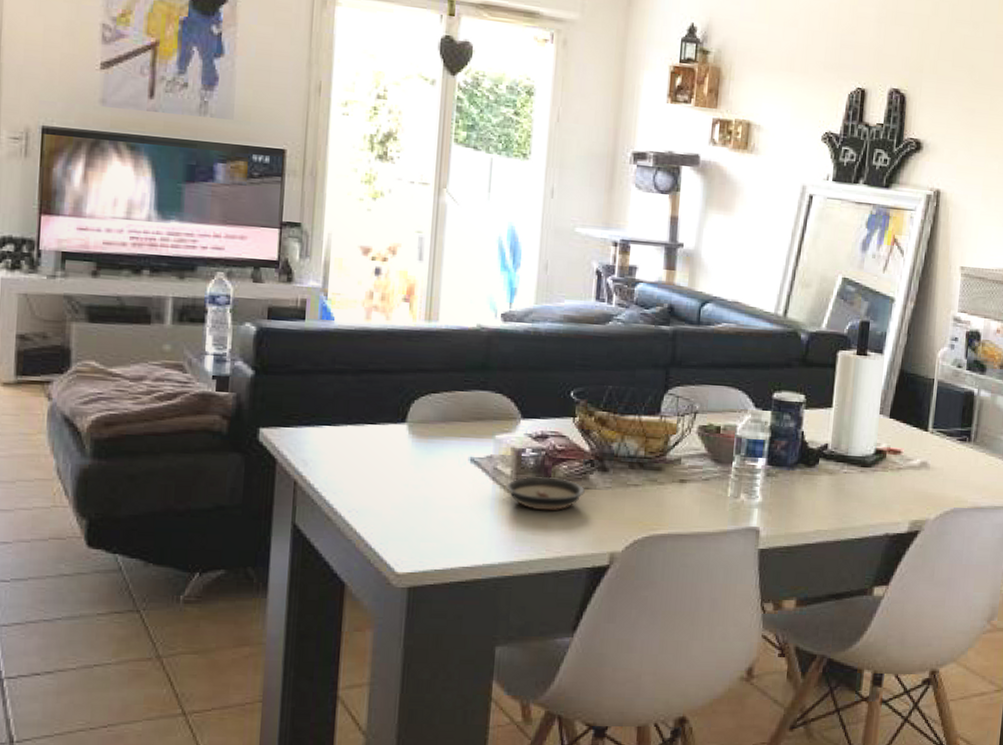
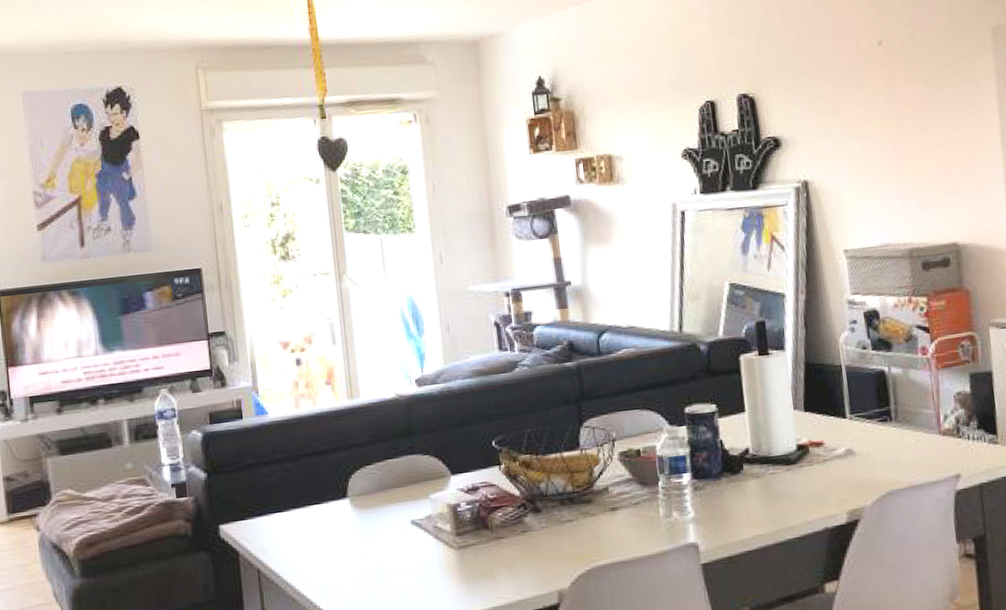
saucer: present [506,476,585,511] -> none [449,526,523,561]

